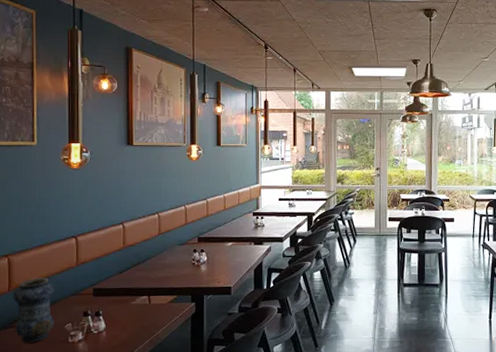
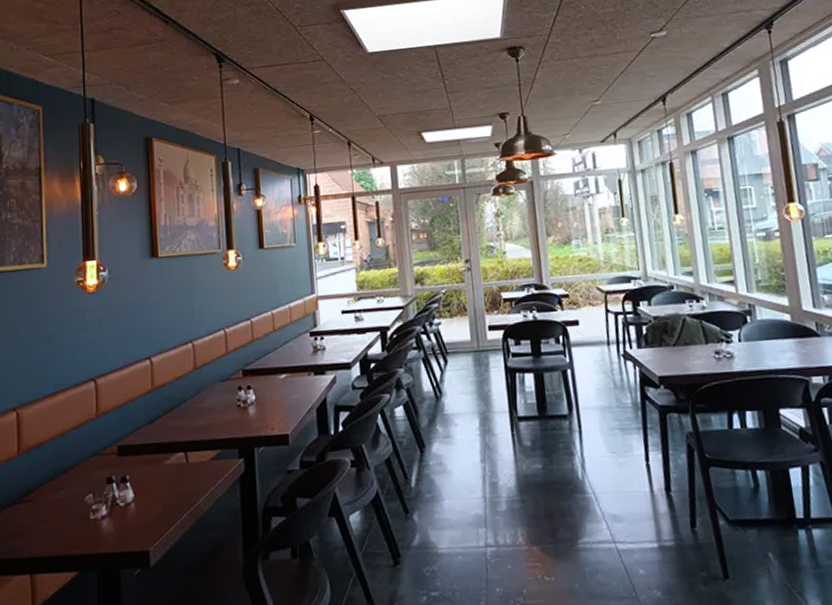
vase: present [13,278,54,343] -> none [23,435,72,523]

